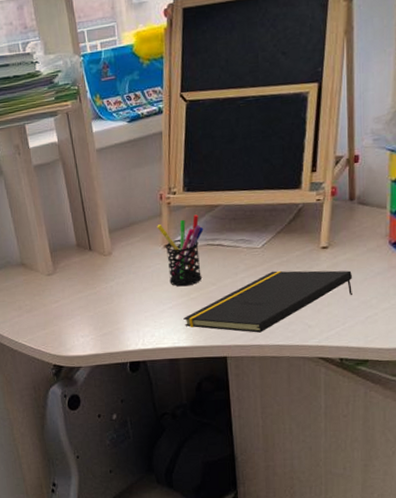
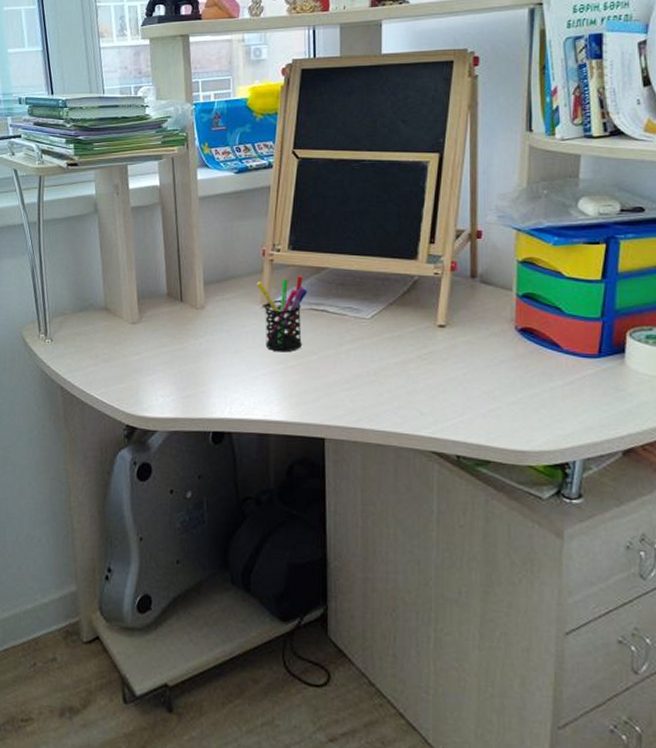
notepad: present [183,270,354,333] -> none [278,346,474,415]

